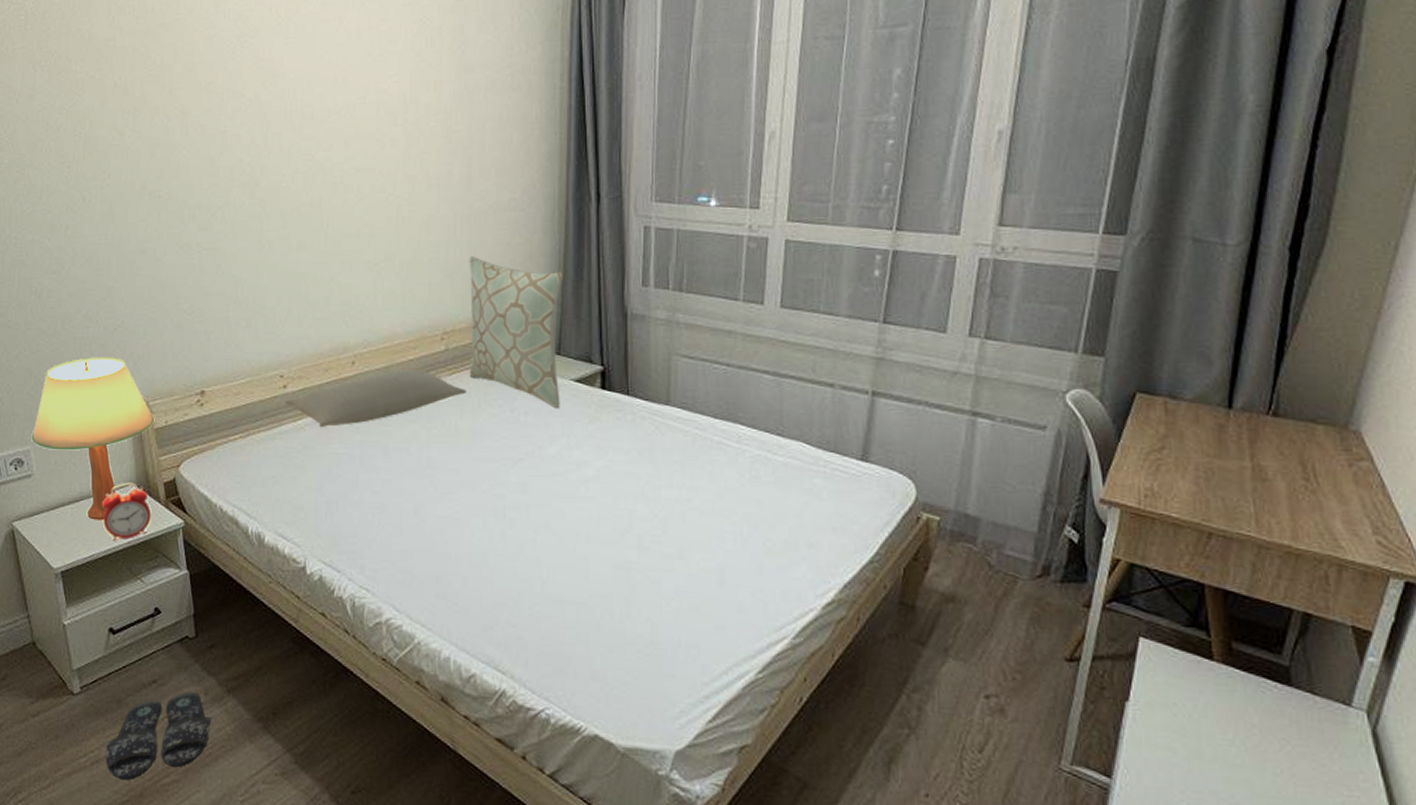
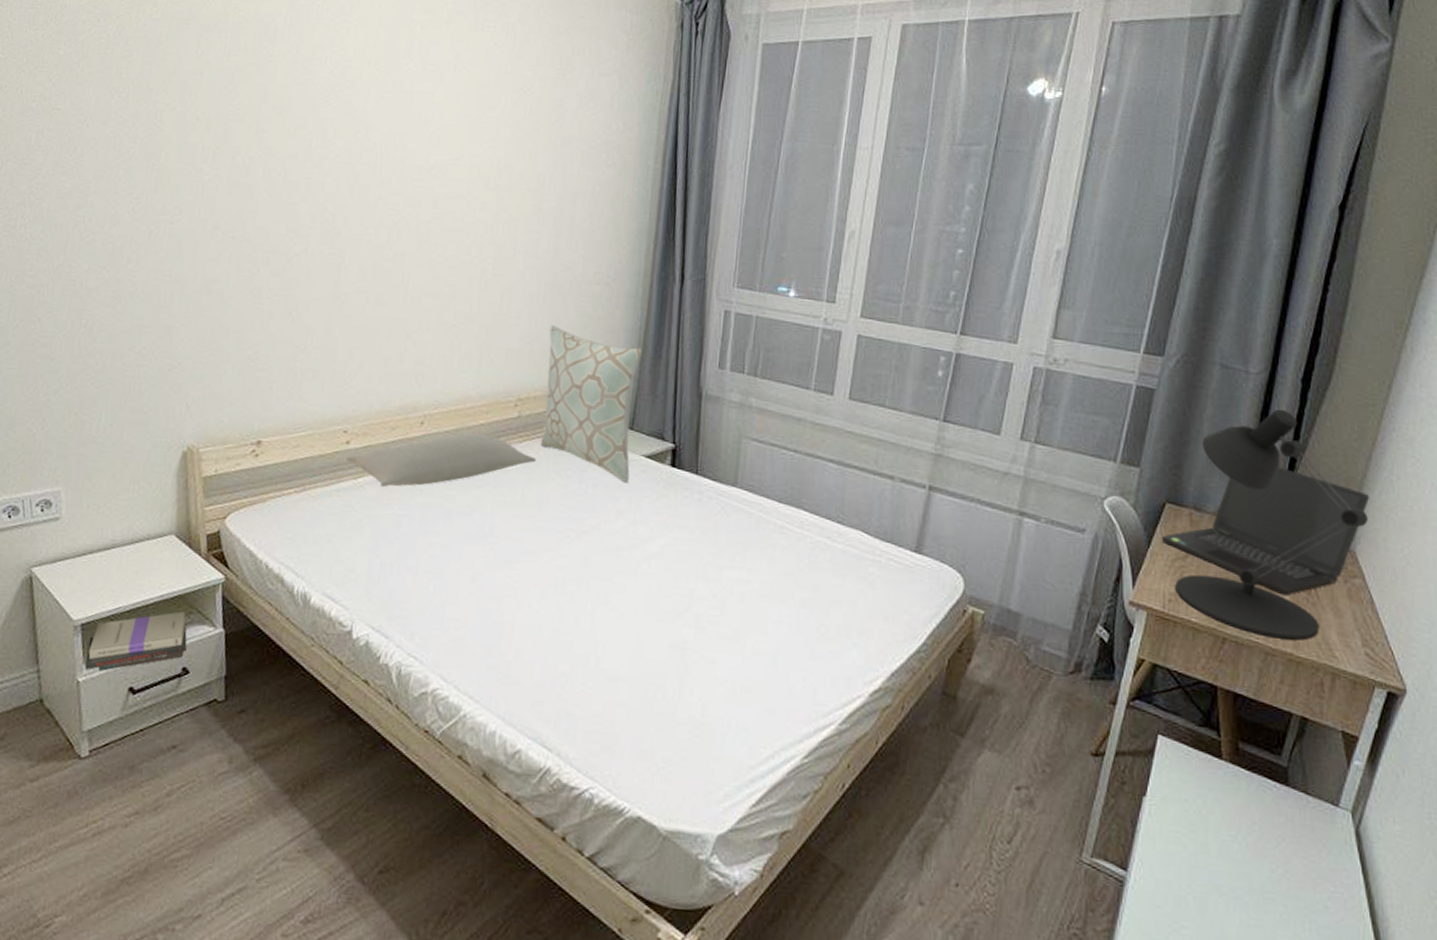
table lamp: present [31,358,154,519] -> none [63,398,203,570]
books: none [68,556,157,614] -> present [84,611,187,671]
alarm clock: present [102,482,152,541] -> none [135,532,190,593]
slippers: present [105,691,212,780] -> none [109,758,234,854]
laptop: none [1132,345,1375,484] -> present [1161,467,1369,596]
desk lamp: none [1151,282,1375,531] -> present [1175,409,1368,640]

